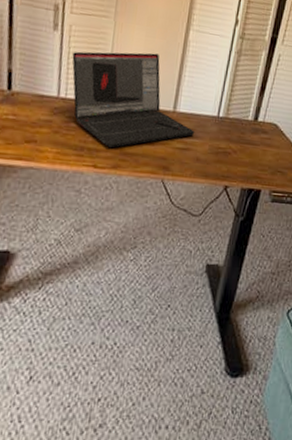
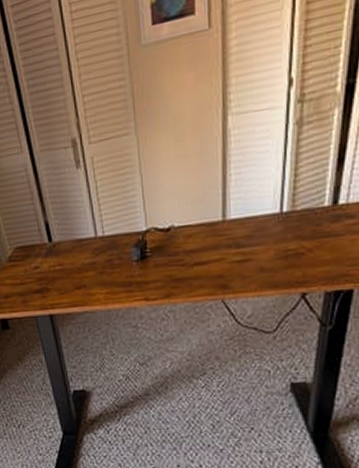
laptop: present [72,51,195,148] -> none [100,158,254,277]

